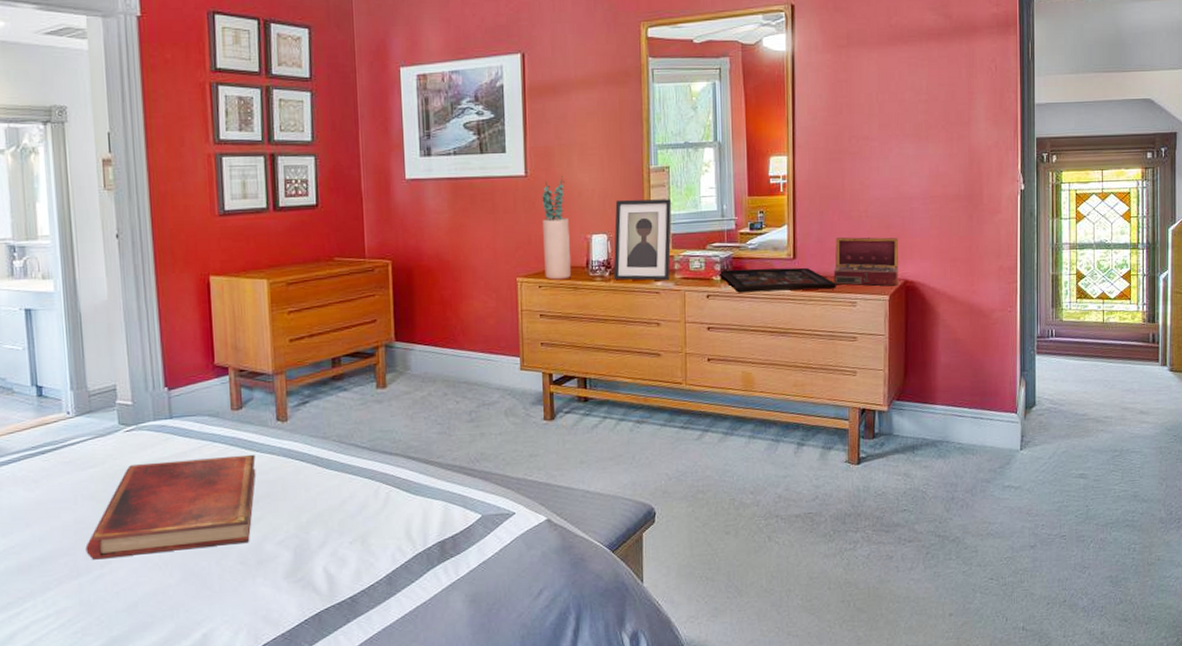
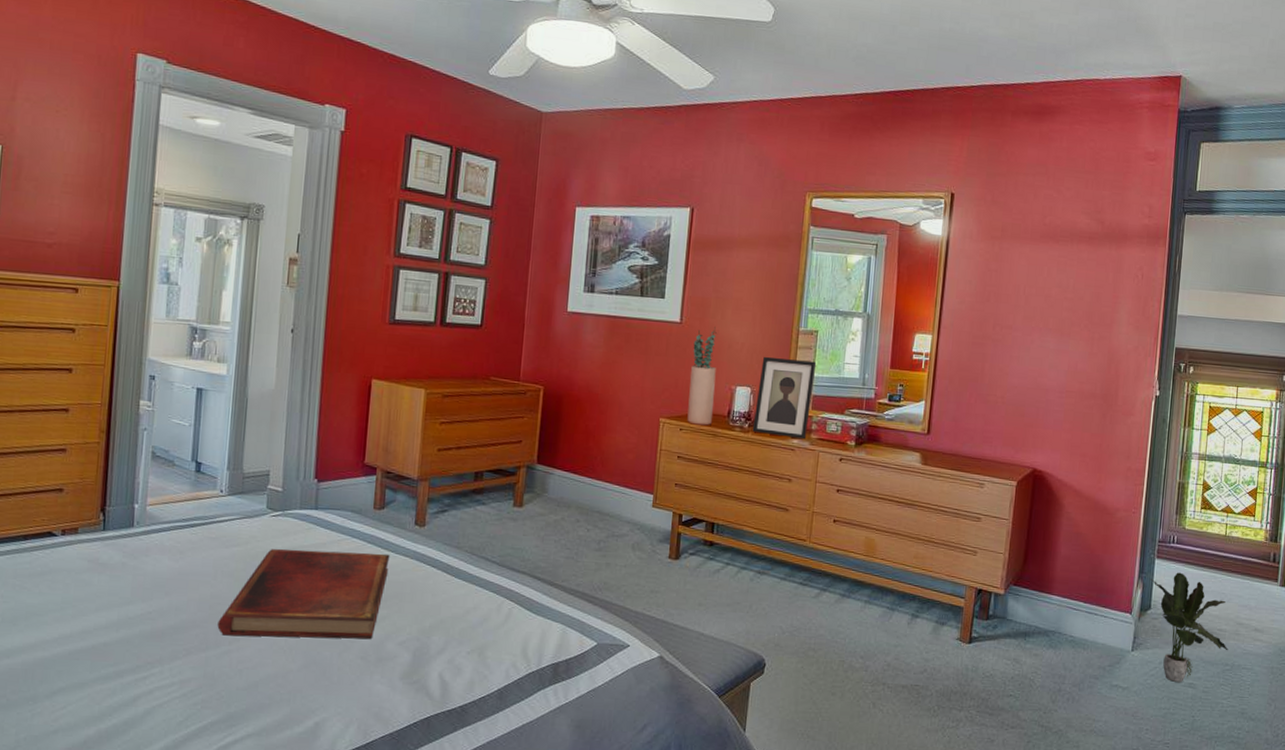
decorative tray: present [718,267,836,293] -> none [853,436,966,469]
wooden box: present [833,236,898,286] -> none [964,418,1031,473]
potted plant: none [1032,365,1116,475] -> present [1150,572,1228,682]

